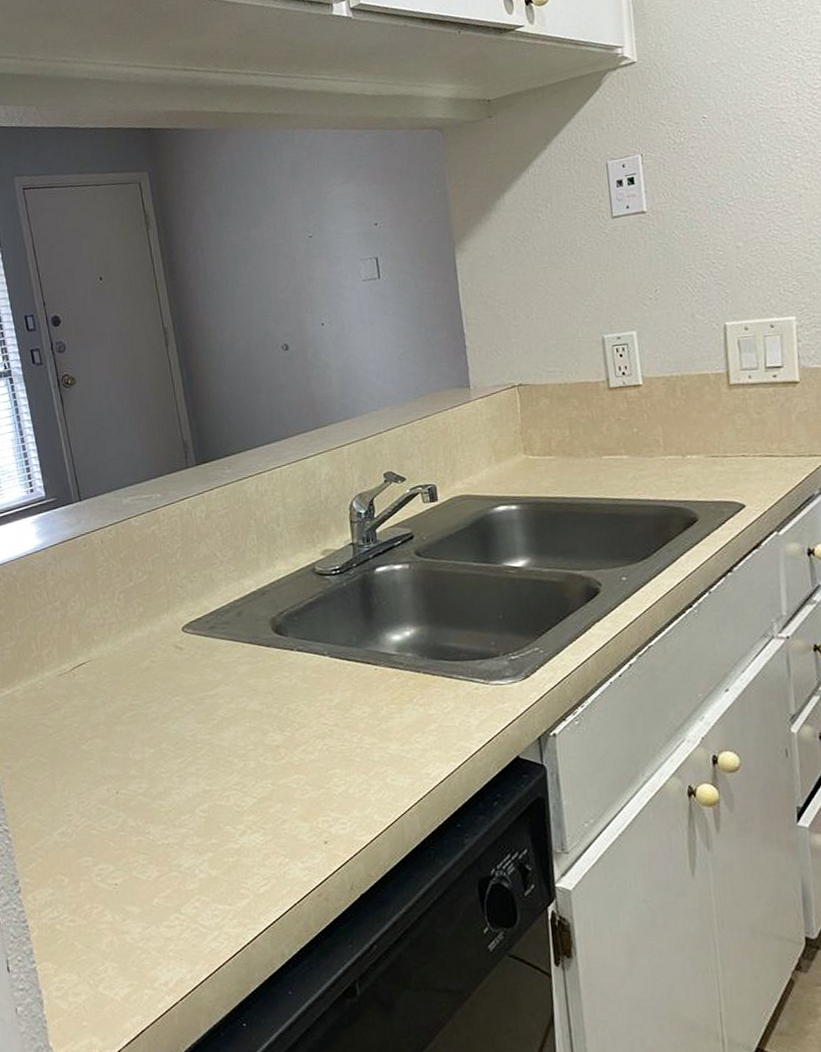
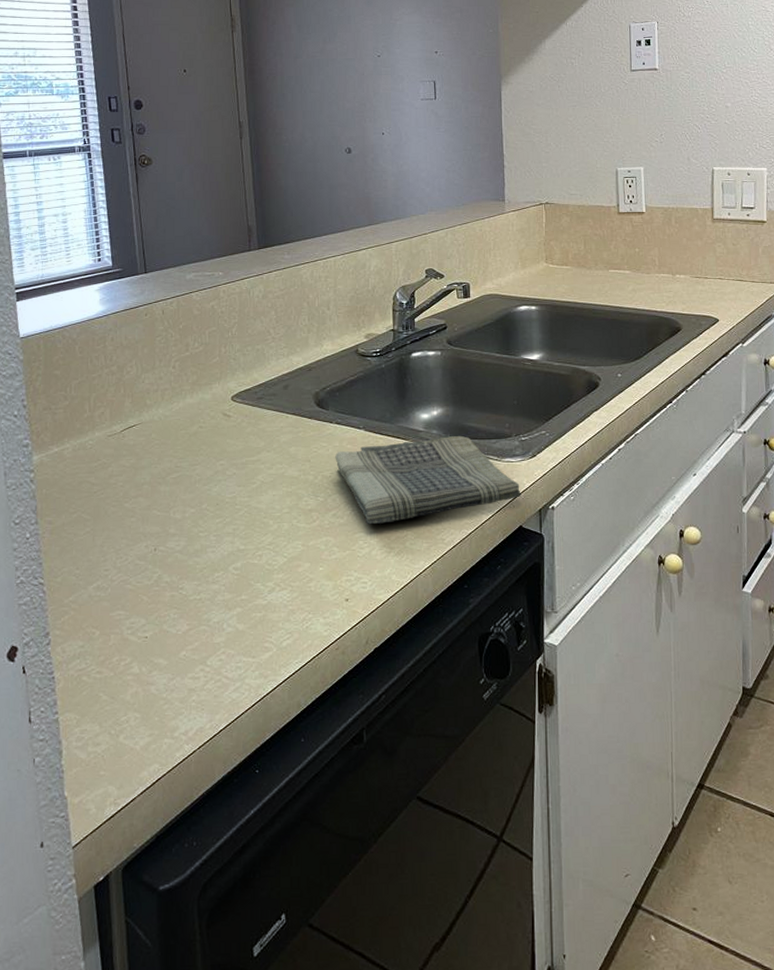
dish towel: none [299,657,516,759] -> present [335,435,521,524]

